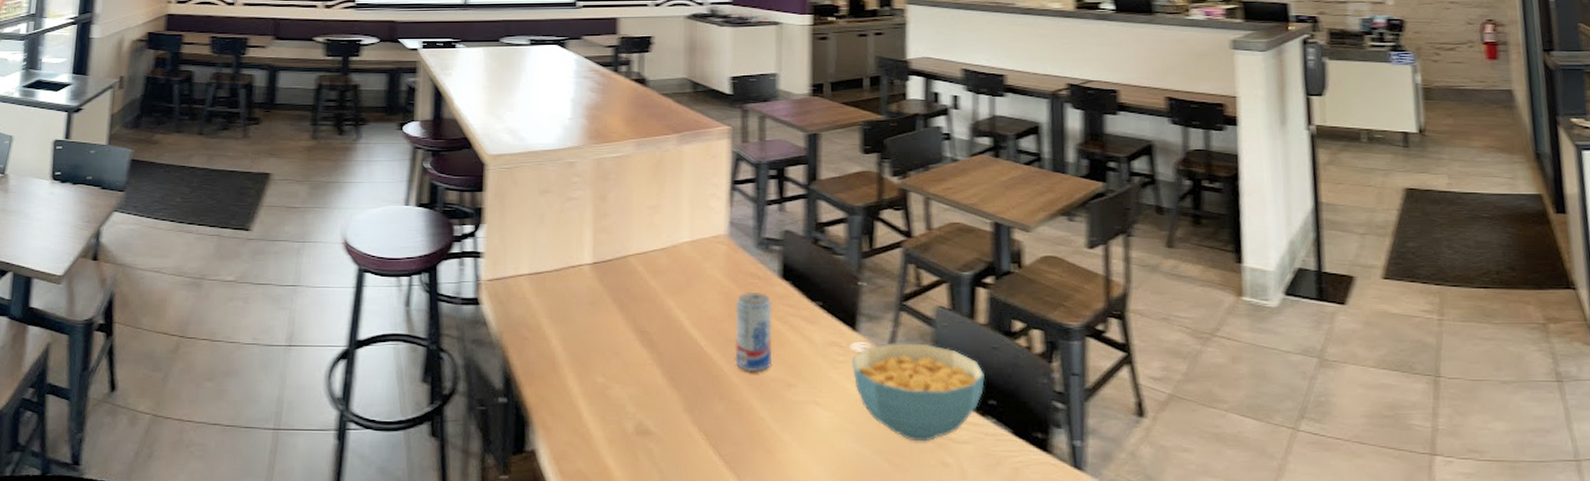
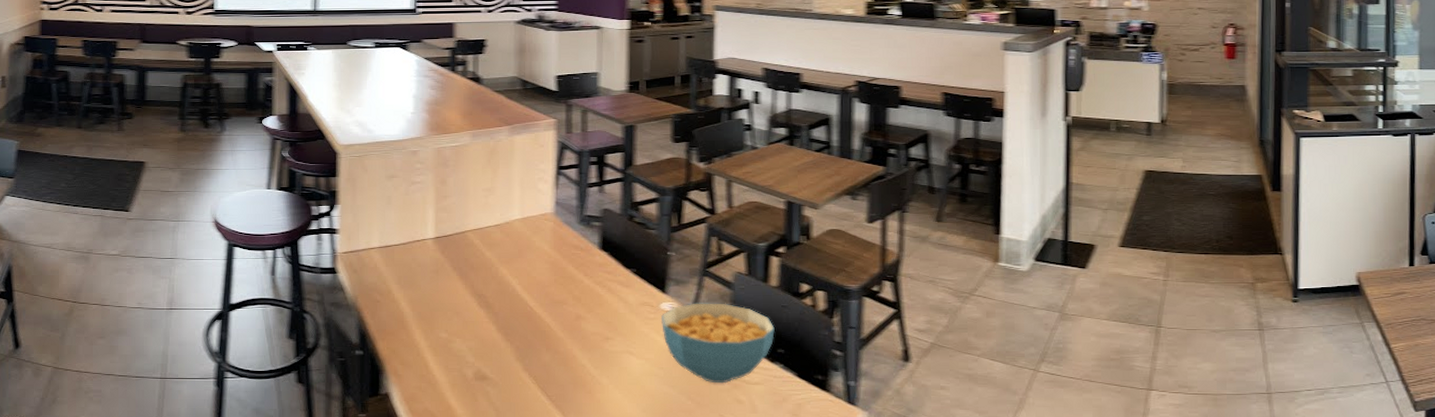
beverage can: present [735,291,772,372] -> none [560,261,592,328]

